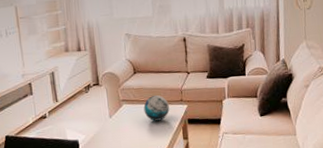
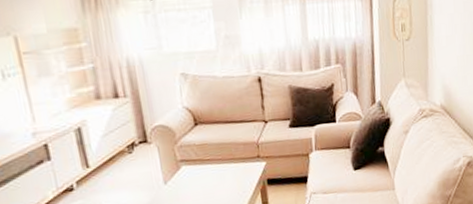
decorative orb: present [143,95,170,121] -> none [209,152,244,185]

